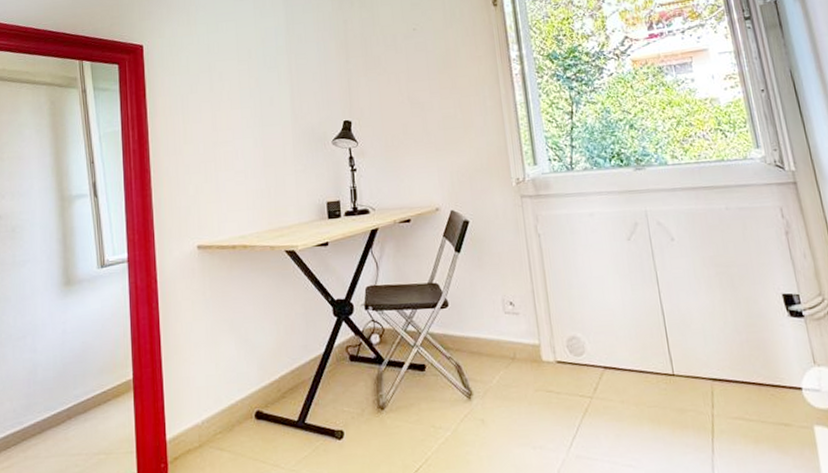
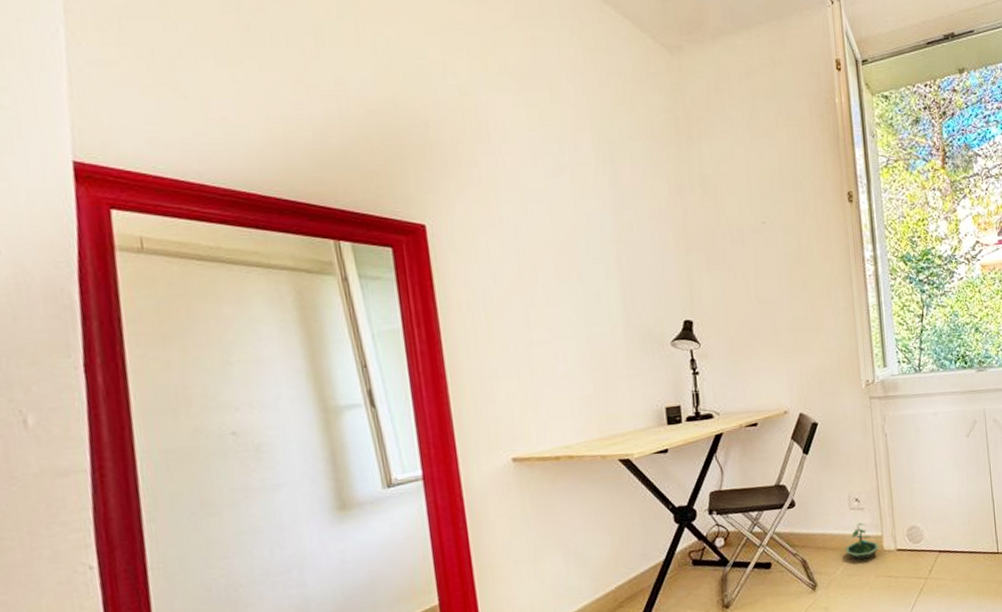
terrarium: none [500,329,537,371] -> present [845,523,879,560]

